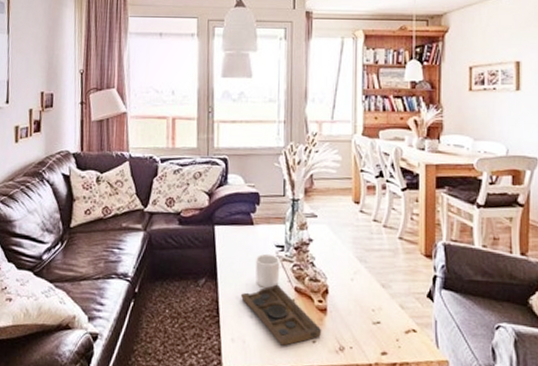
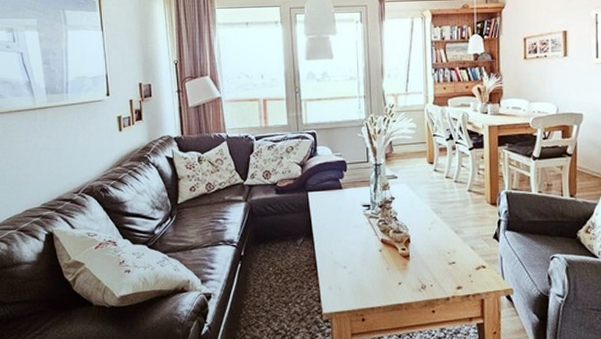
decorative tray: present [241,284,322,346] -> none [335,238,406,289]
mug: present [255,253,280,288] -> none [345,213,368,242]

